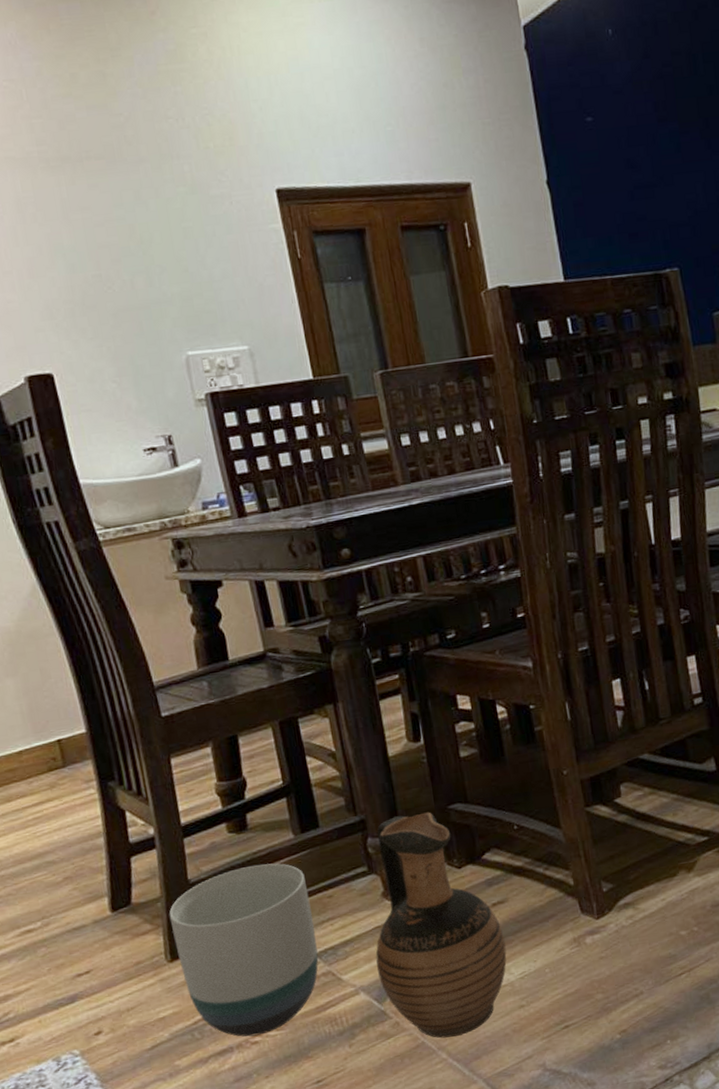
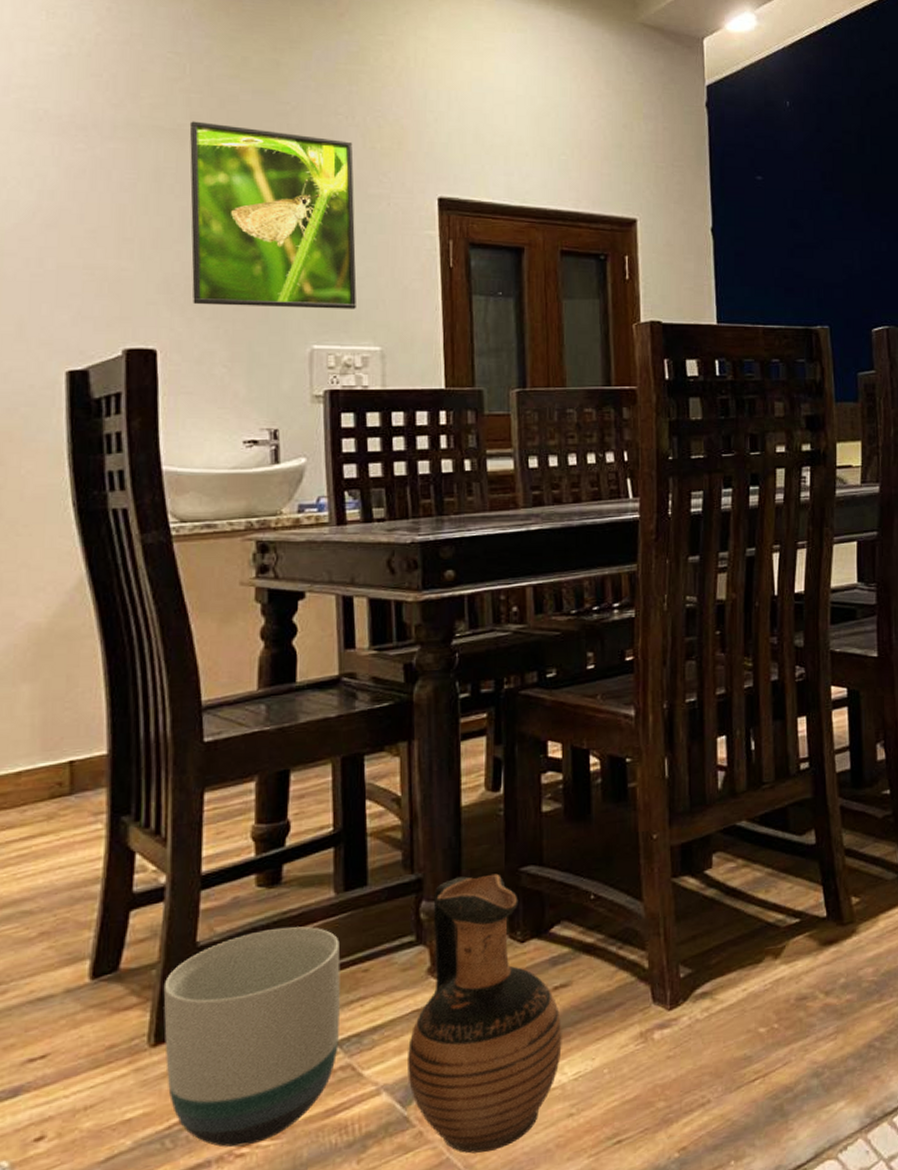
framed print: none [37,144,219,327] -> present [189,121,357,309]

